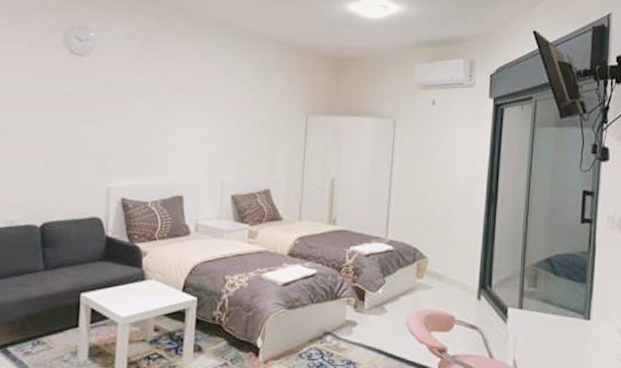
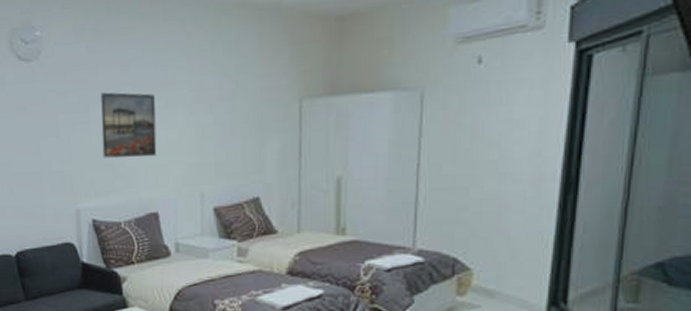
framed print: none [138,90,190,148] -> present [100,92,157,158]

